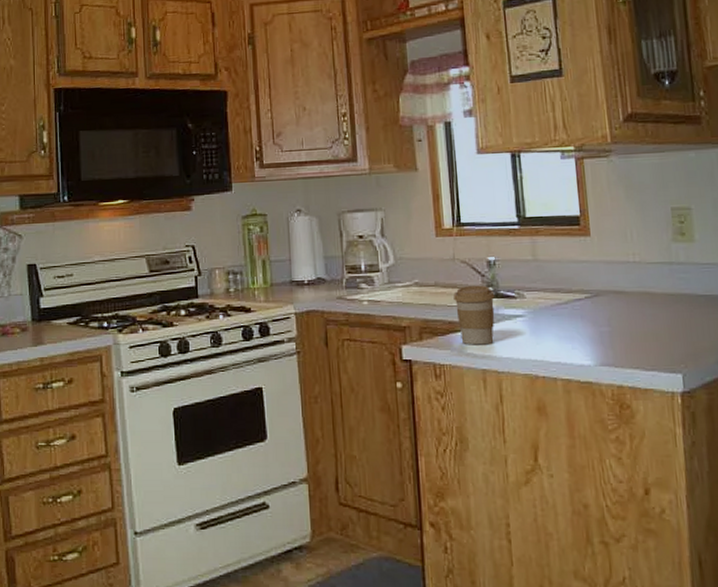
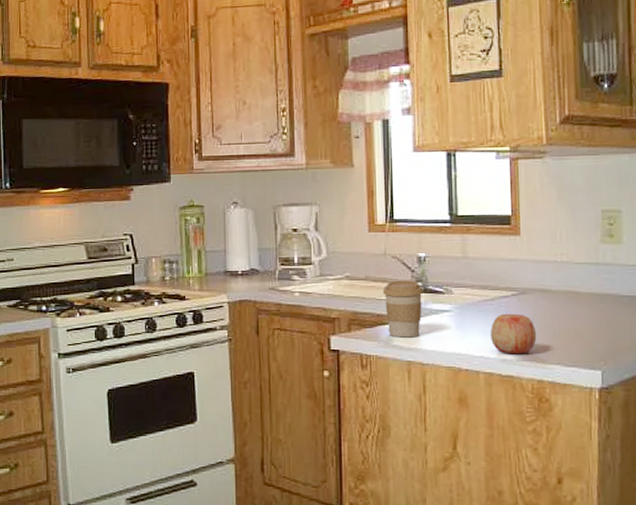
apple: none [566,317,614,358] -> present [491,313,537,353]

